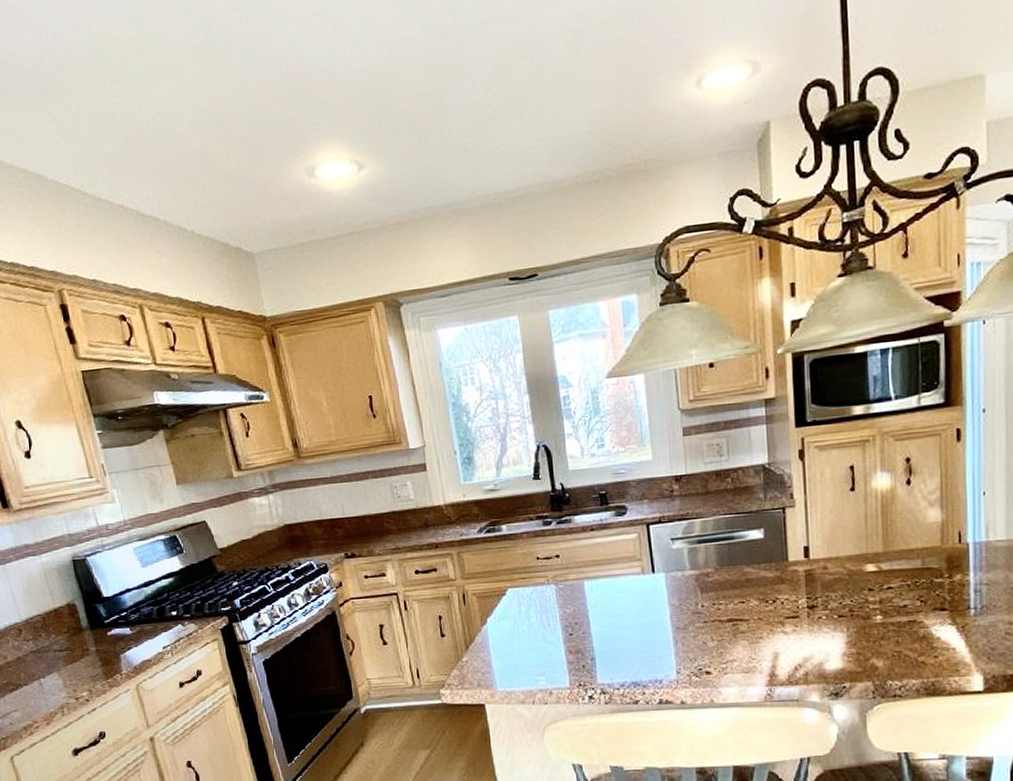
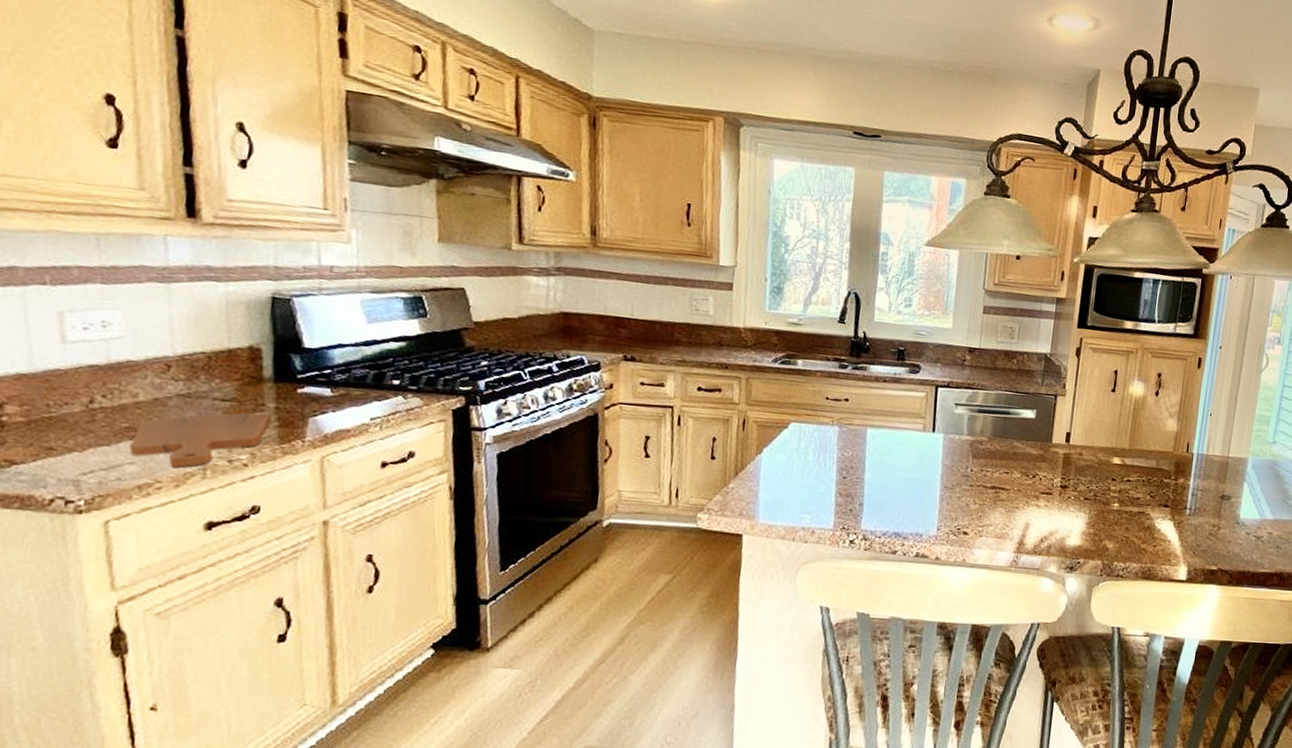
cutting board: none [11,655,96,709] -> present [129,412,272,468]

